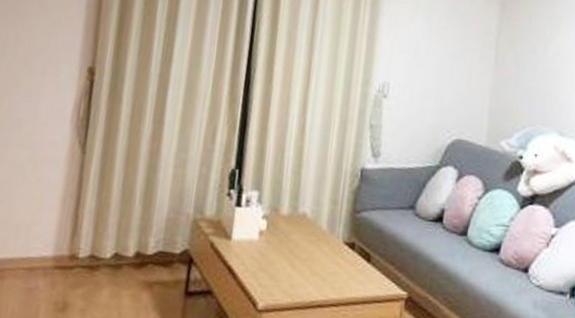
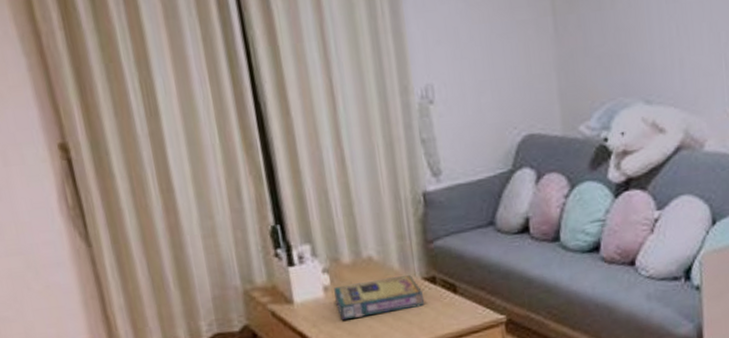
video game box: none [266,233,341,268] -> present [334,274,424,321]

